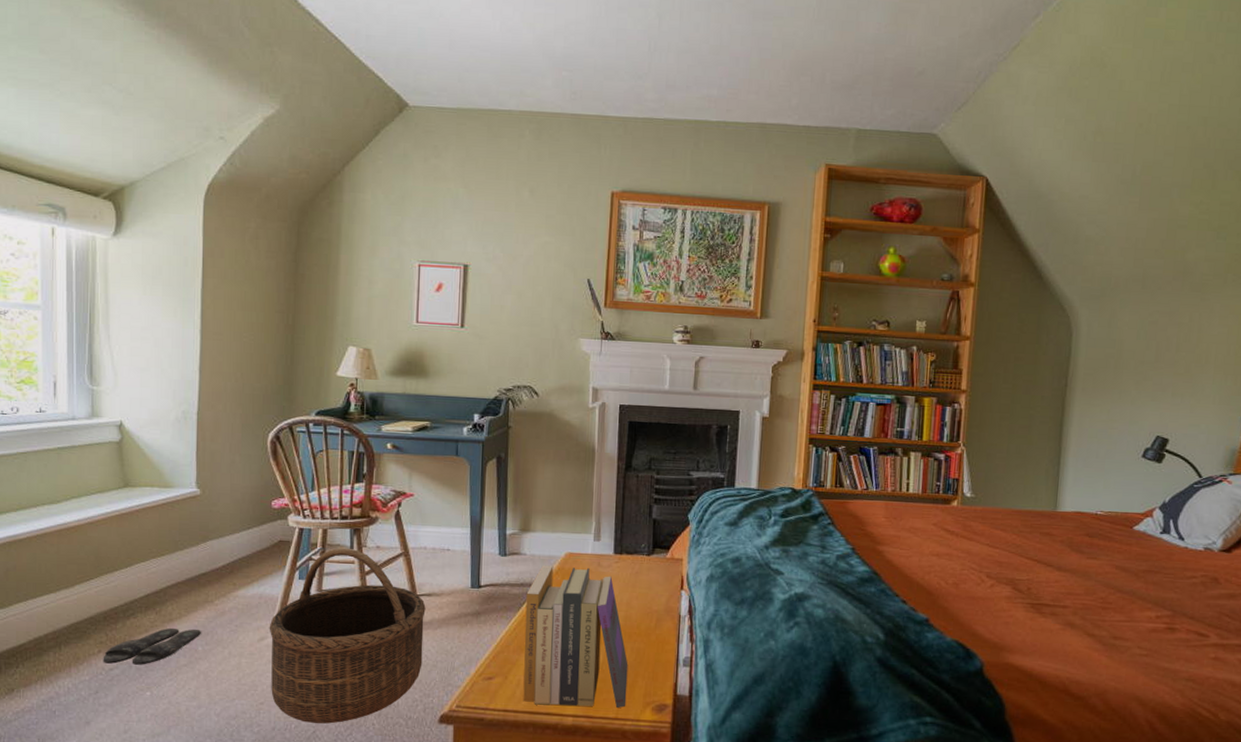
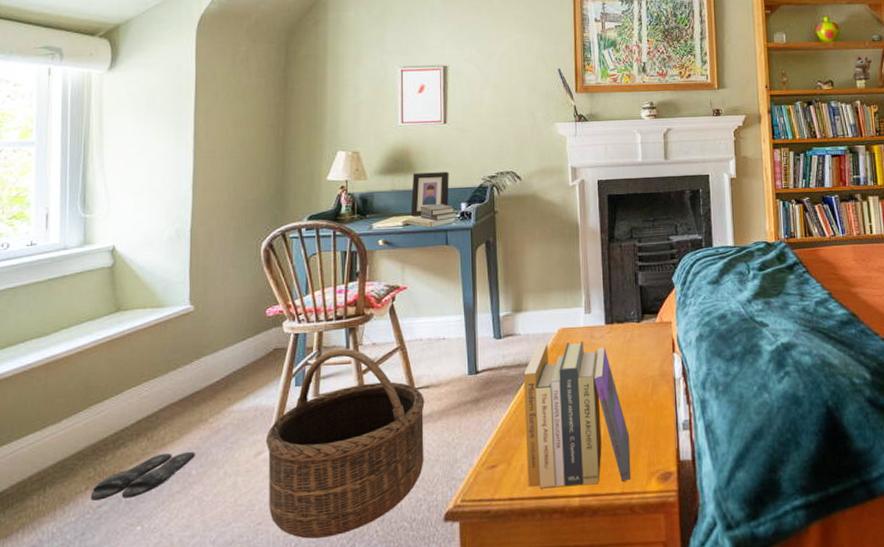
books: none [417,412,469,437] -> present [407,203,457,228]
picture frame: none [421,378,463,423] -> present [411,172,449,217]
decorative figurine: none [913,296,938,325] -> present [853,56,873,81]

